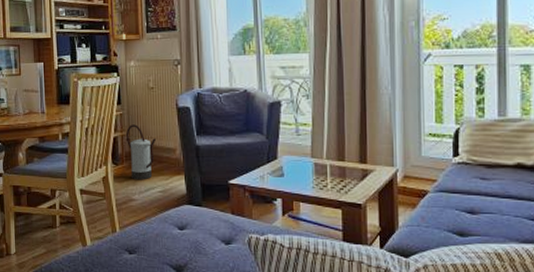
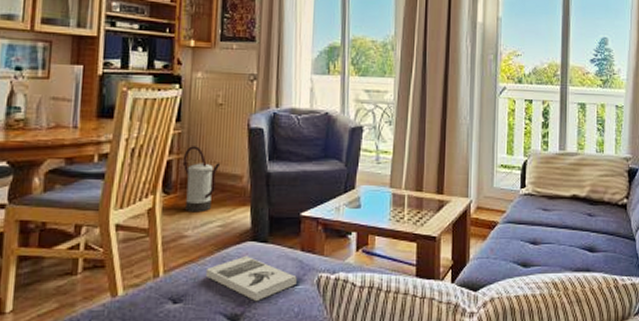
book: none [152,216,230,255] -> present [205,255,297,301]

